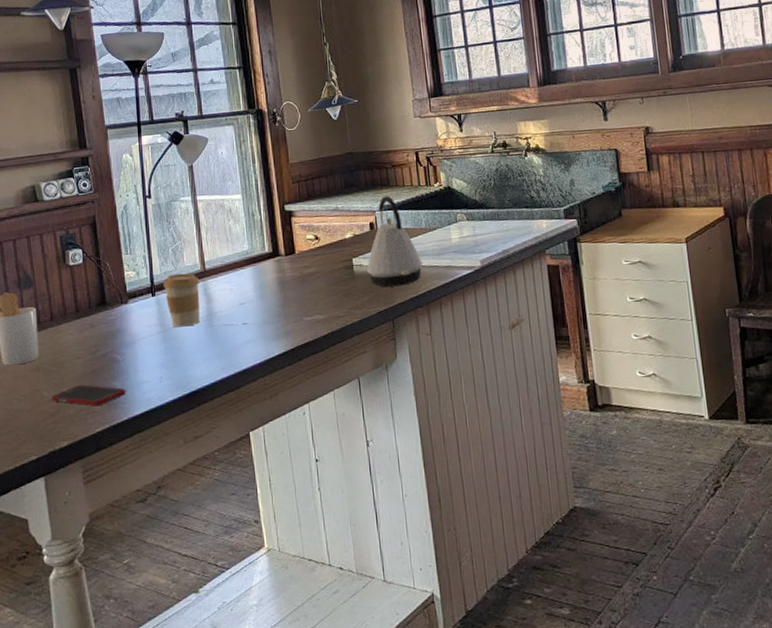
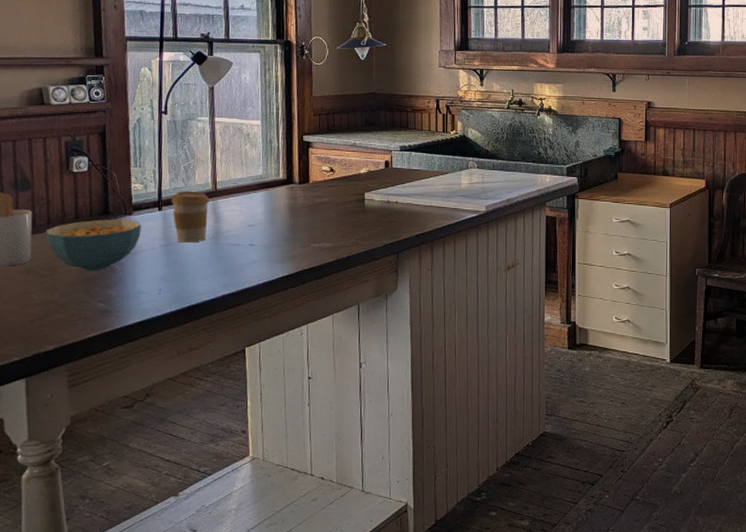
cereal bowl: none [49,308,138,364] -> present [45,219,141,271]
cell phone: present [51,385,126,407] -> none [41,291,122,313]
kettle: present [367,196,423,288] -> none [378,137,431,223]

